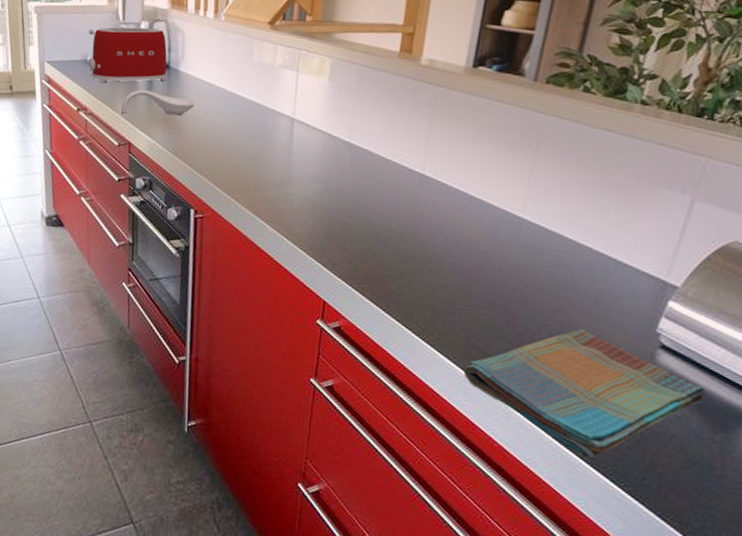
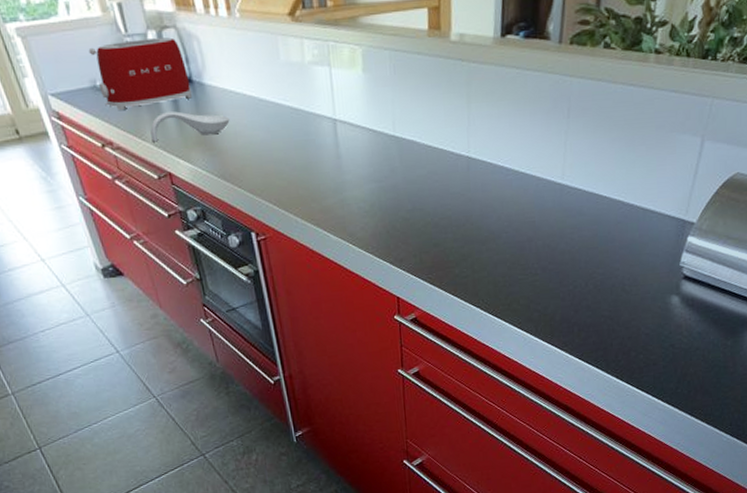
dish towel: present [463,329,705,460] -> none [528,276,719,384]

